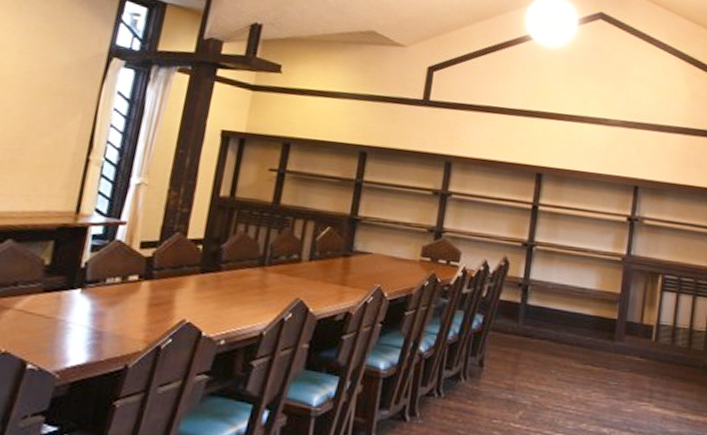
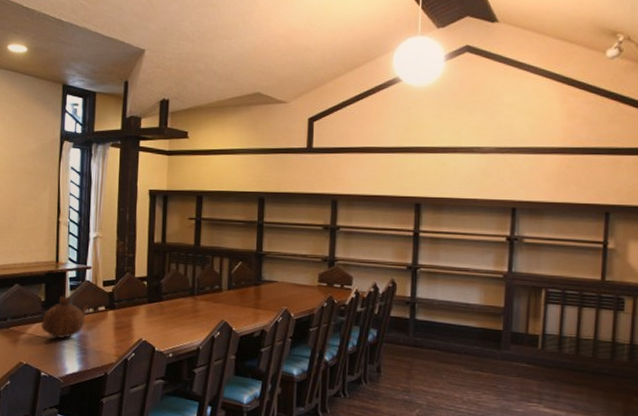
teapot: none [37,258,115,317] -> present [41,295,89,338]

